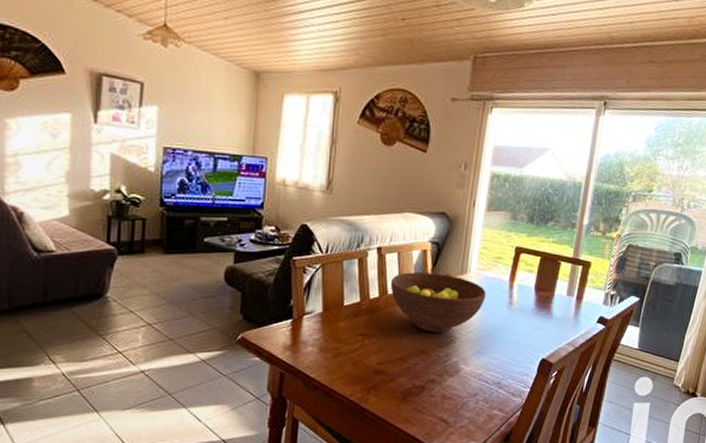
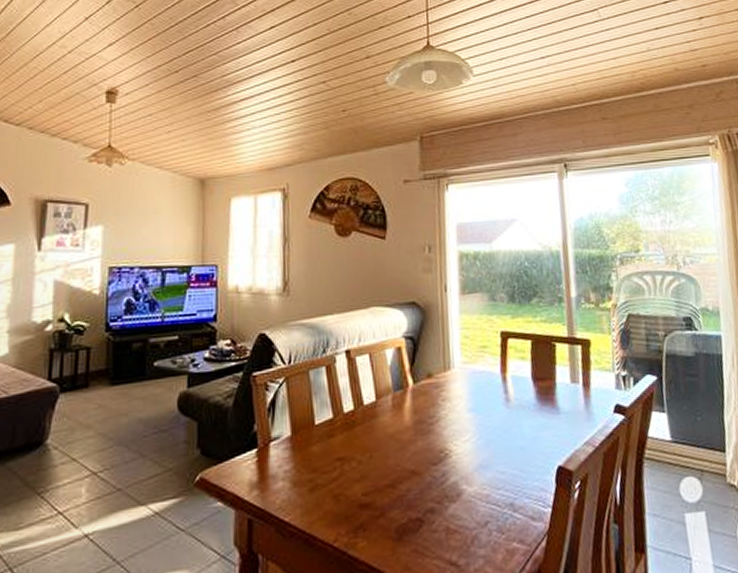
fruit bowl: present [390,272,486,333] -> none [365,373,477,448]

